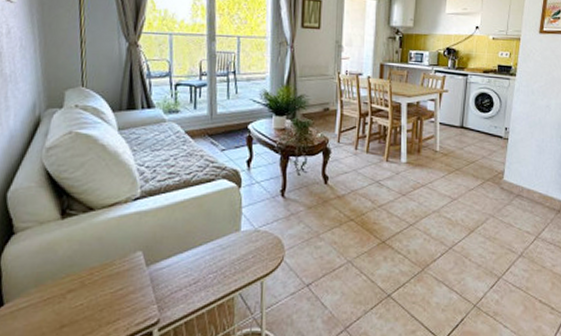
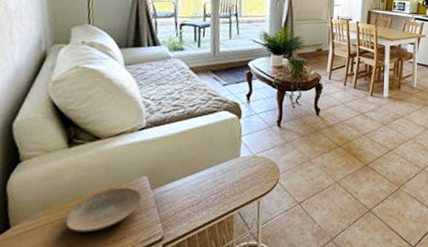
plate: none [58,263,137,312] -> present [65,187,142,232]

